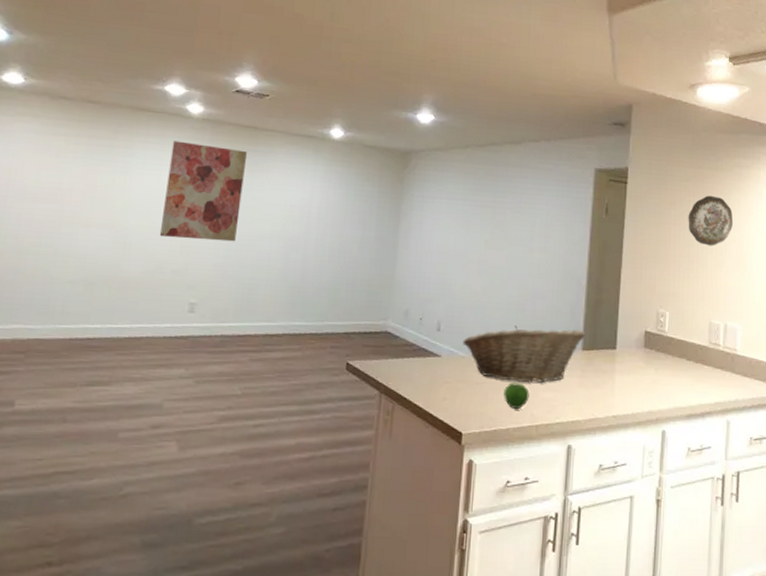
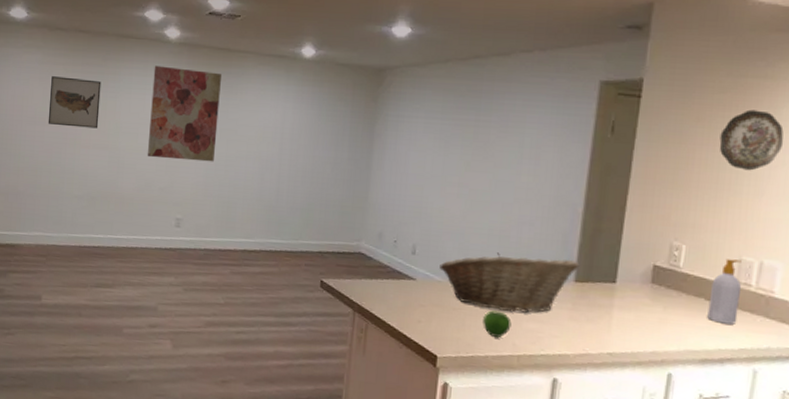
wall art: none [40,148,110,206] -> present [47,76,101,129]
soap bottle: none [689,323,713,381] -> present [707,259,742,325]

